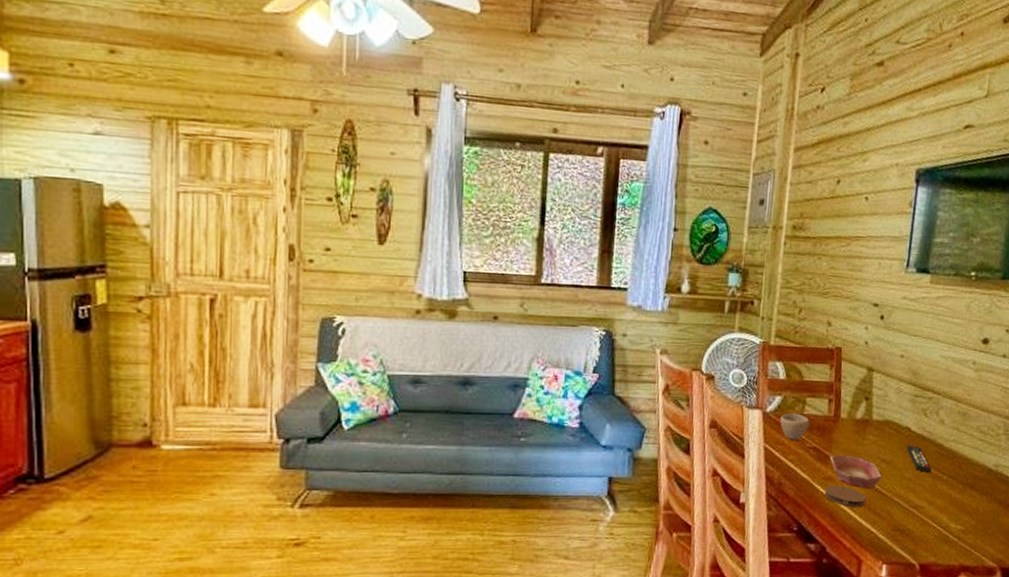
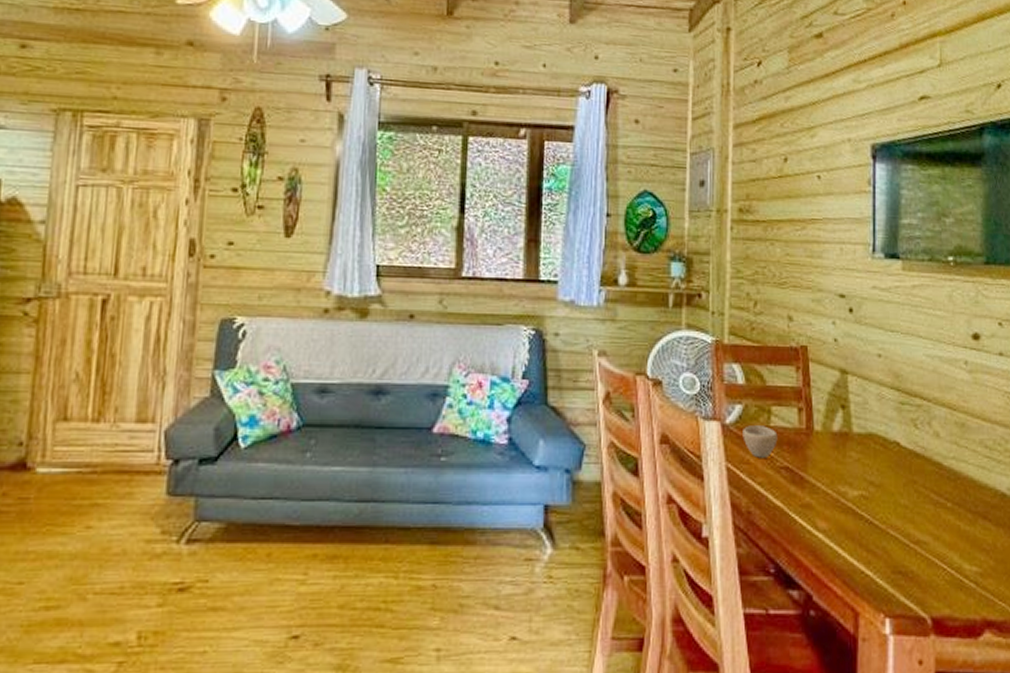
coaster: present [824,485,867,507] -> none [804,515,856,542]
bowl: present [830,454,883,489] -> none [807,476,873,519]
remote control: present [906,445,931,472] -> none [897,463,931,498]

